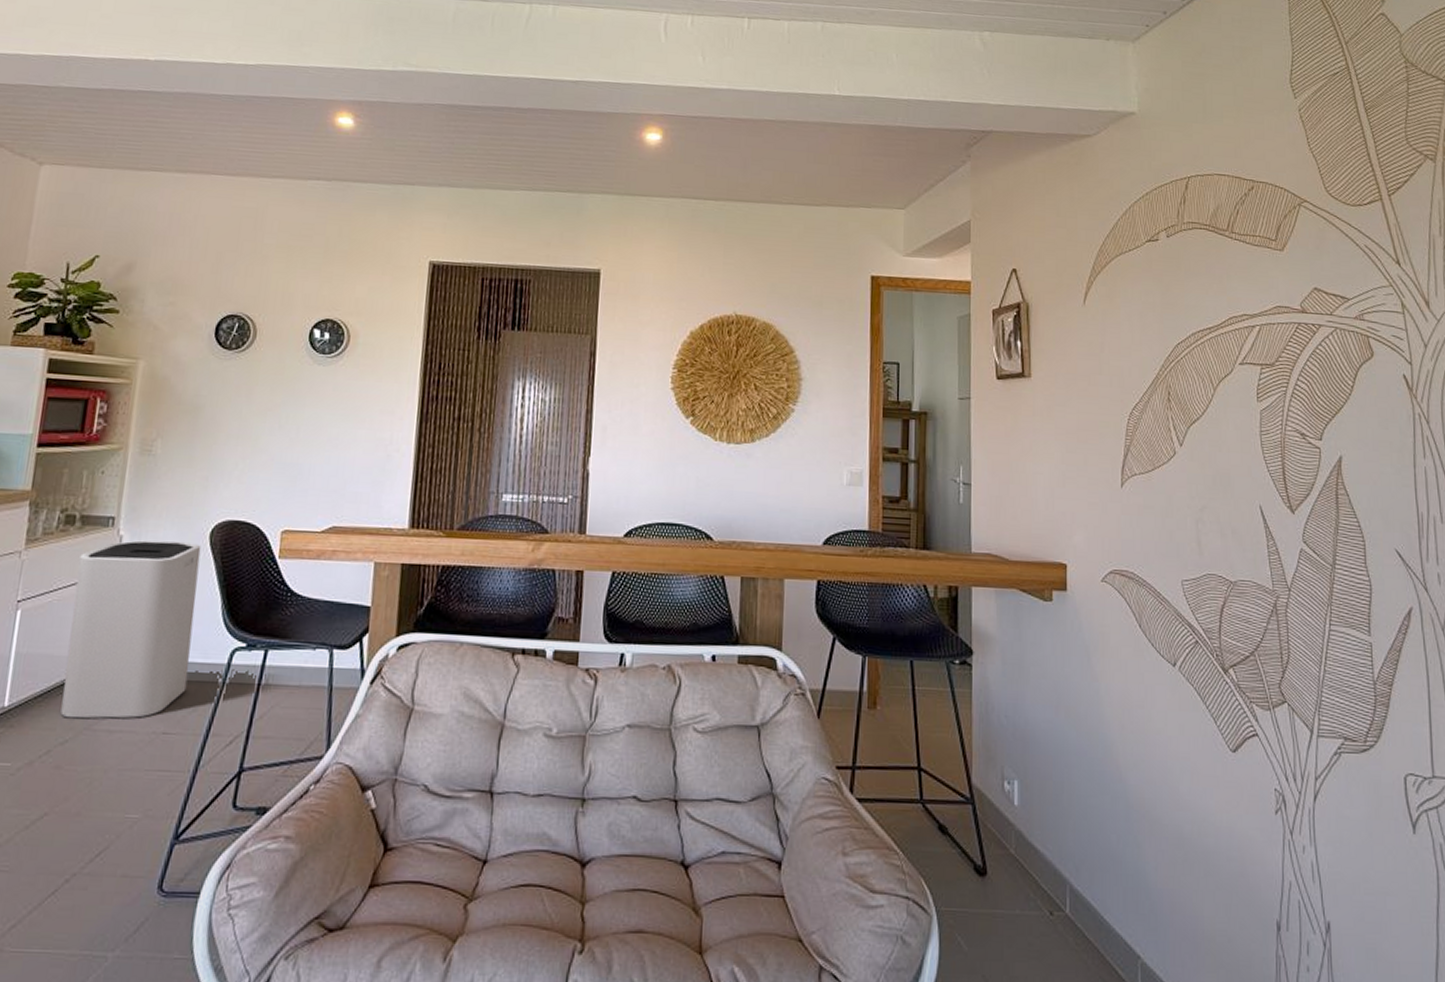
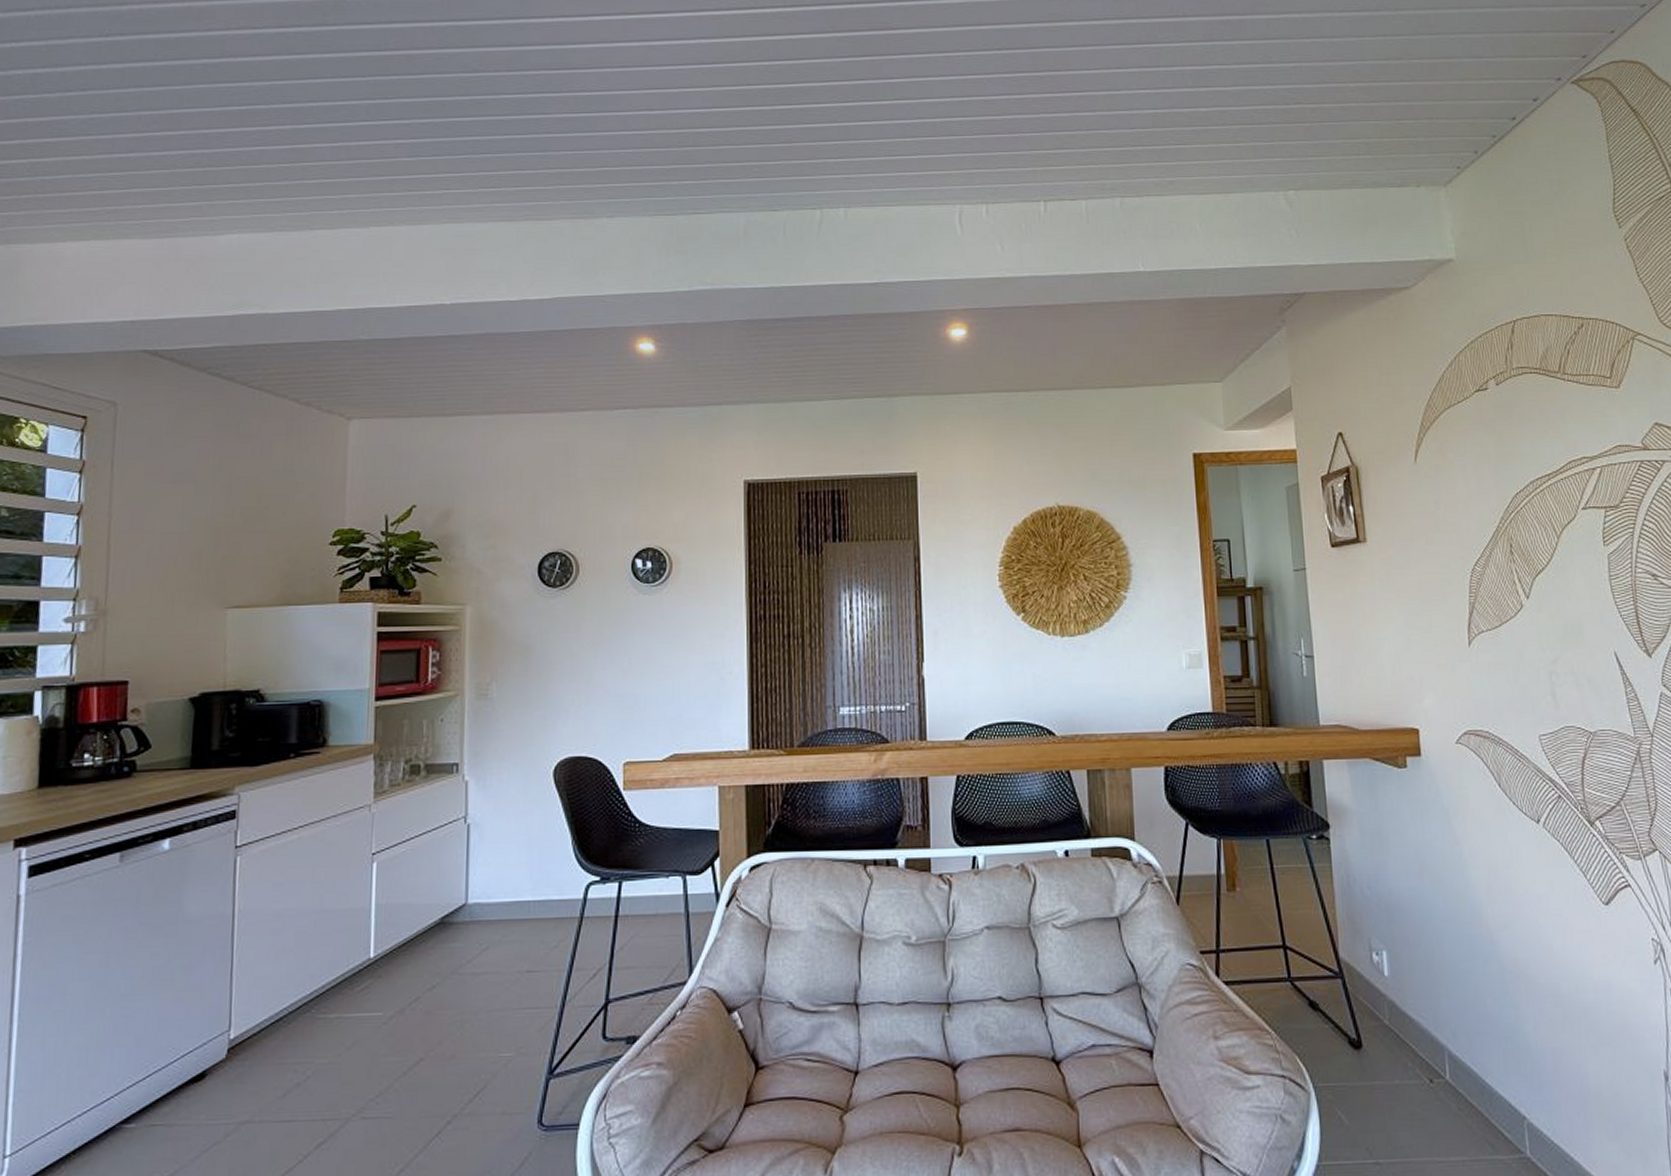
trash can: present [60,540,201,720] -> none [425,781,546,964]

